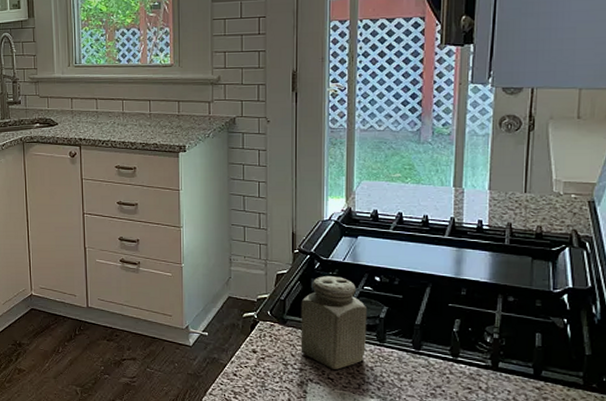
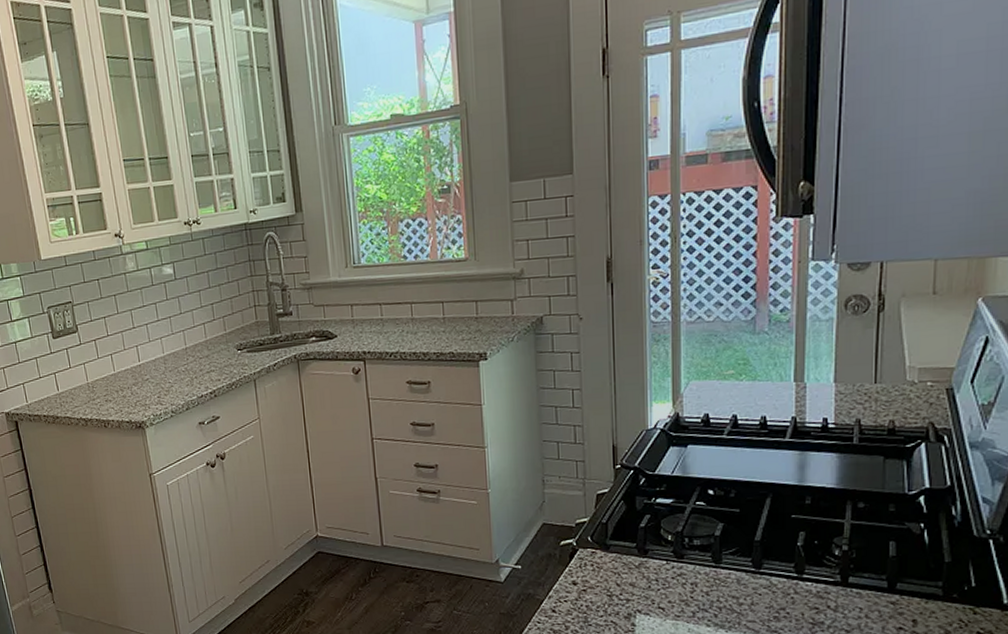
salt shaker: present [300,276,368,370] -> none [625,492,701,597]

